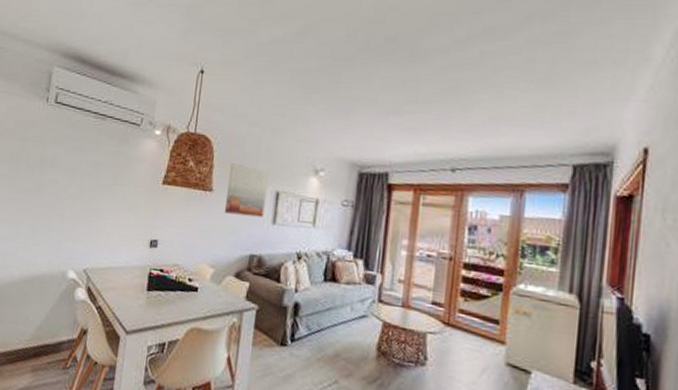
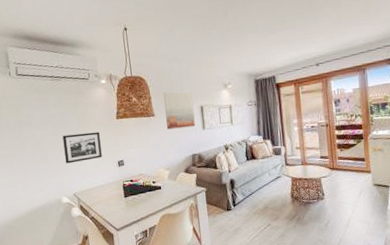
picture frame: none [85,190,136,231] -> present [62,131,102,164]

